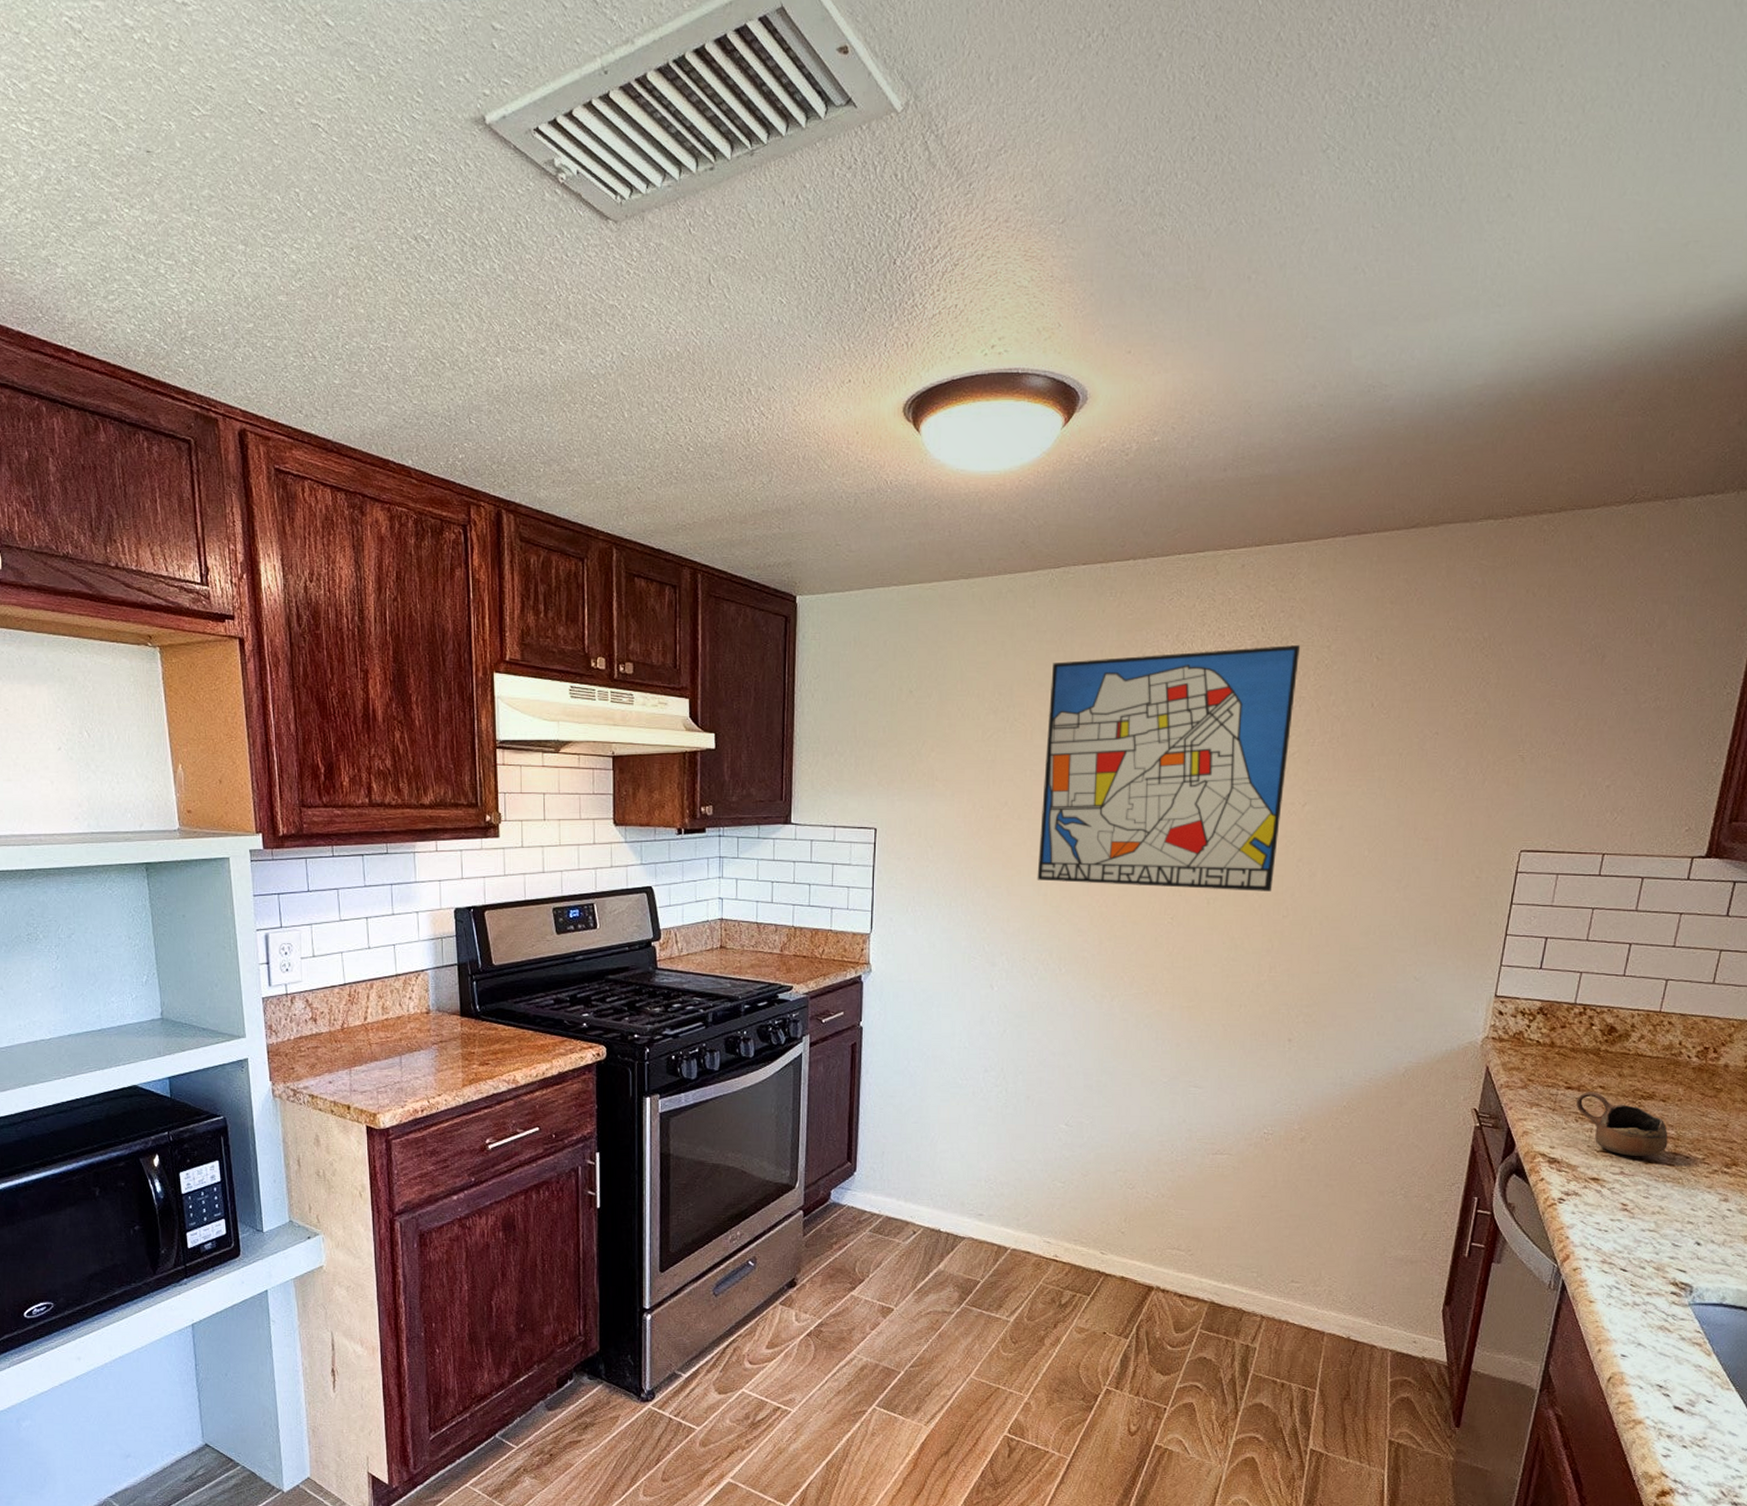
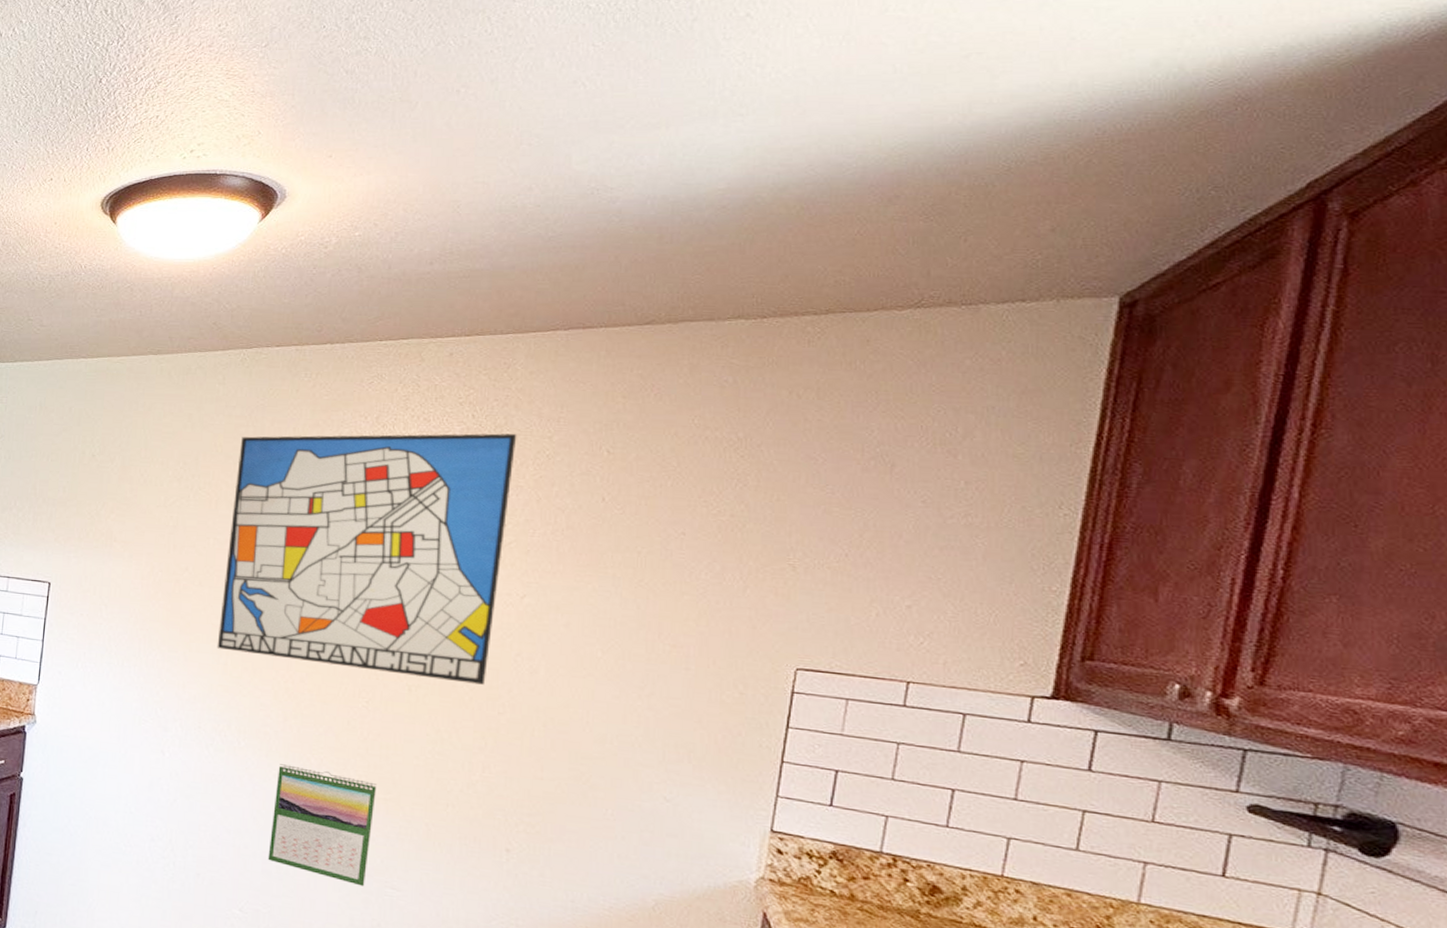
calendar: none [1088,985,1181,1089] -> present [267,764,377,887]

